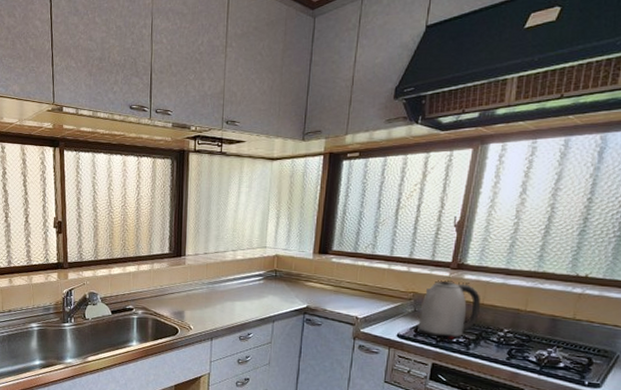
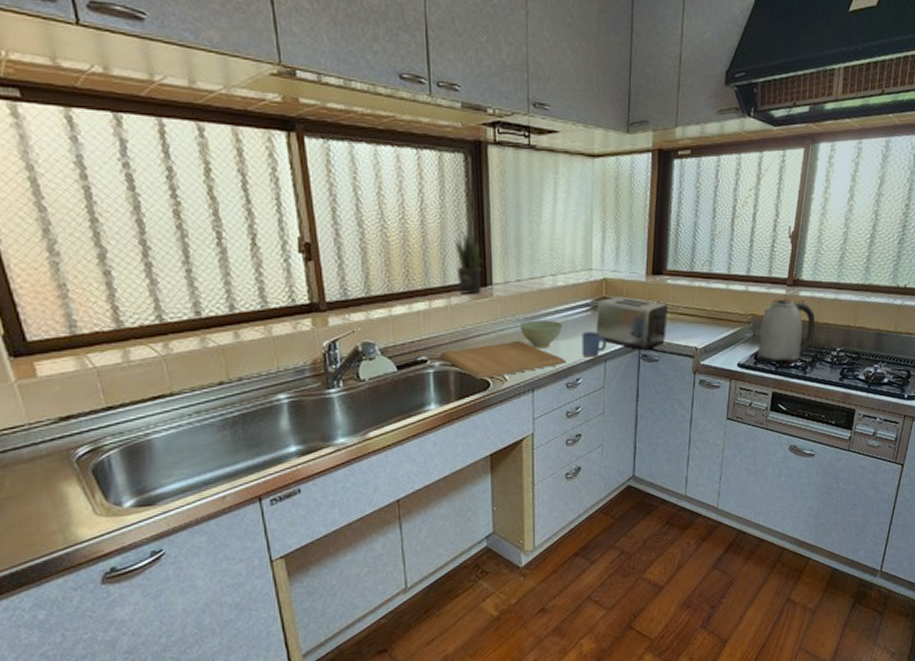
chopping board: none [143,299,240,327] -> present [440,340,566,379]
potted plant: none [159,215,179,262] -> present [454,230,483,294]
bowl: none [204,284,239,307] -> present [519,320,562,349]
mug: none [254,297,275,317] -> present [581,332,606,357]
toaster: none [267,270,332,316] -> present [596,296,668,351]

